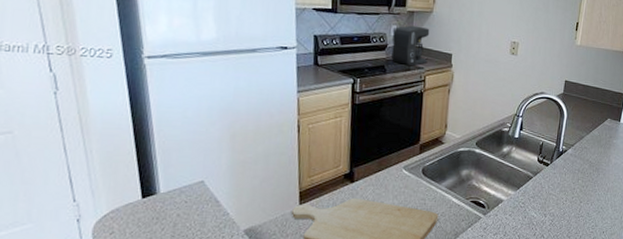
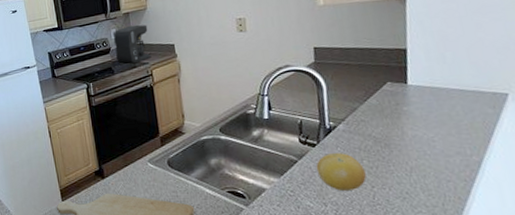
fruit: none [545,173,579,204] -> present [316,153,367,191]

